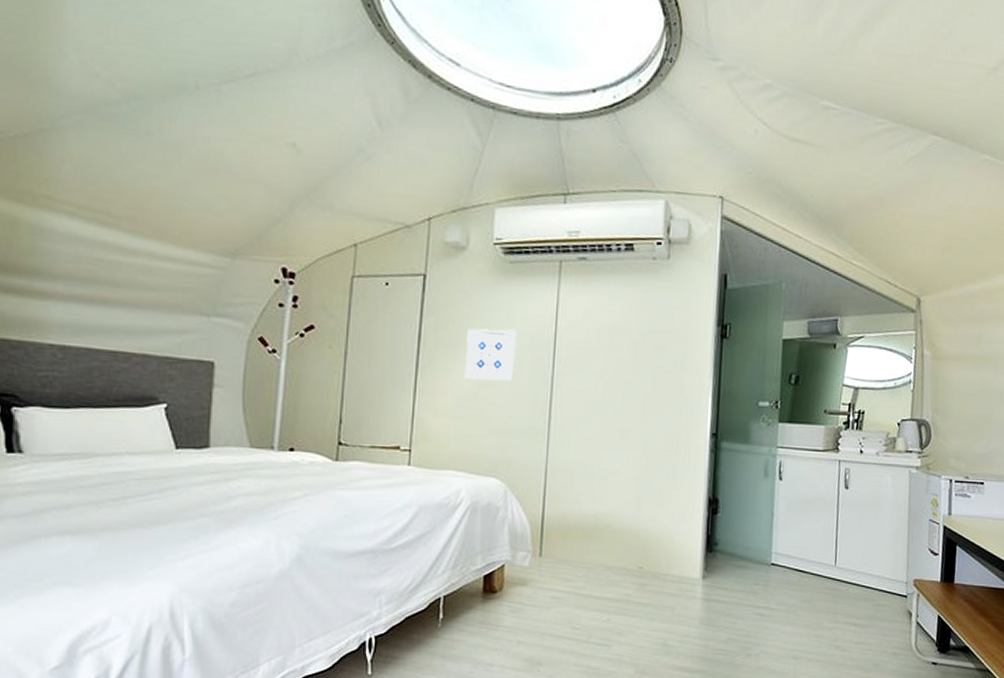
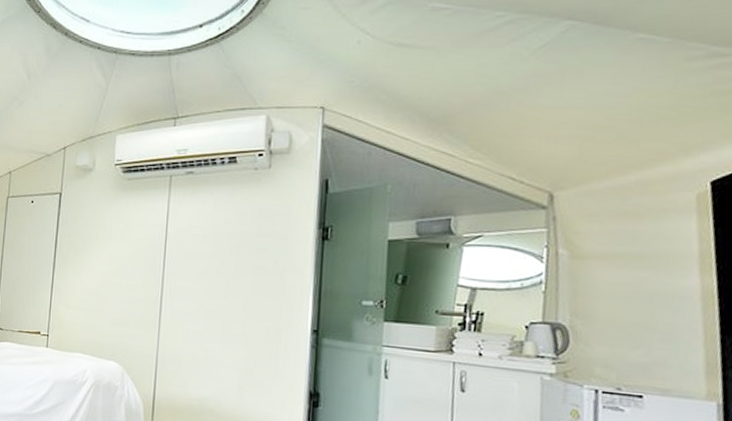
wall art: present [464,328,517,381] -> none [90,235,133,280]

